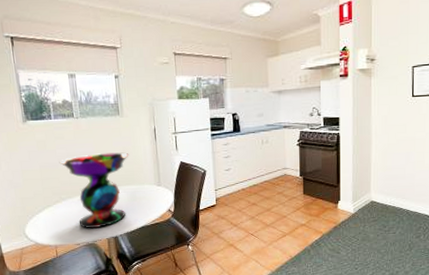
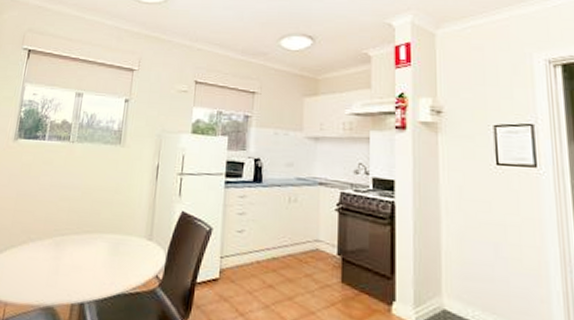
decorative bowl: present [59,152,129,229] -> none [39,187,122,287]

